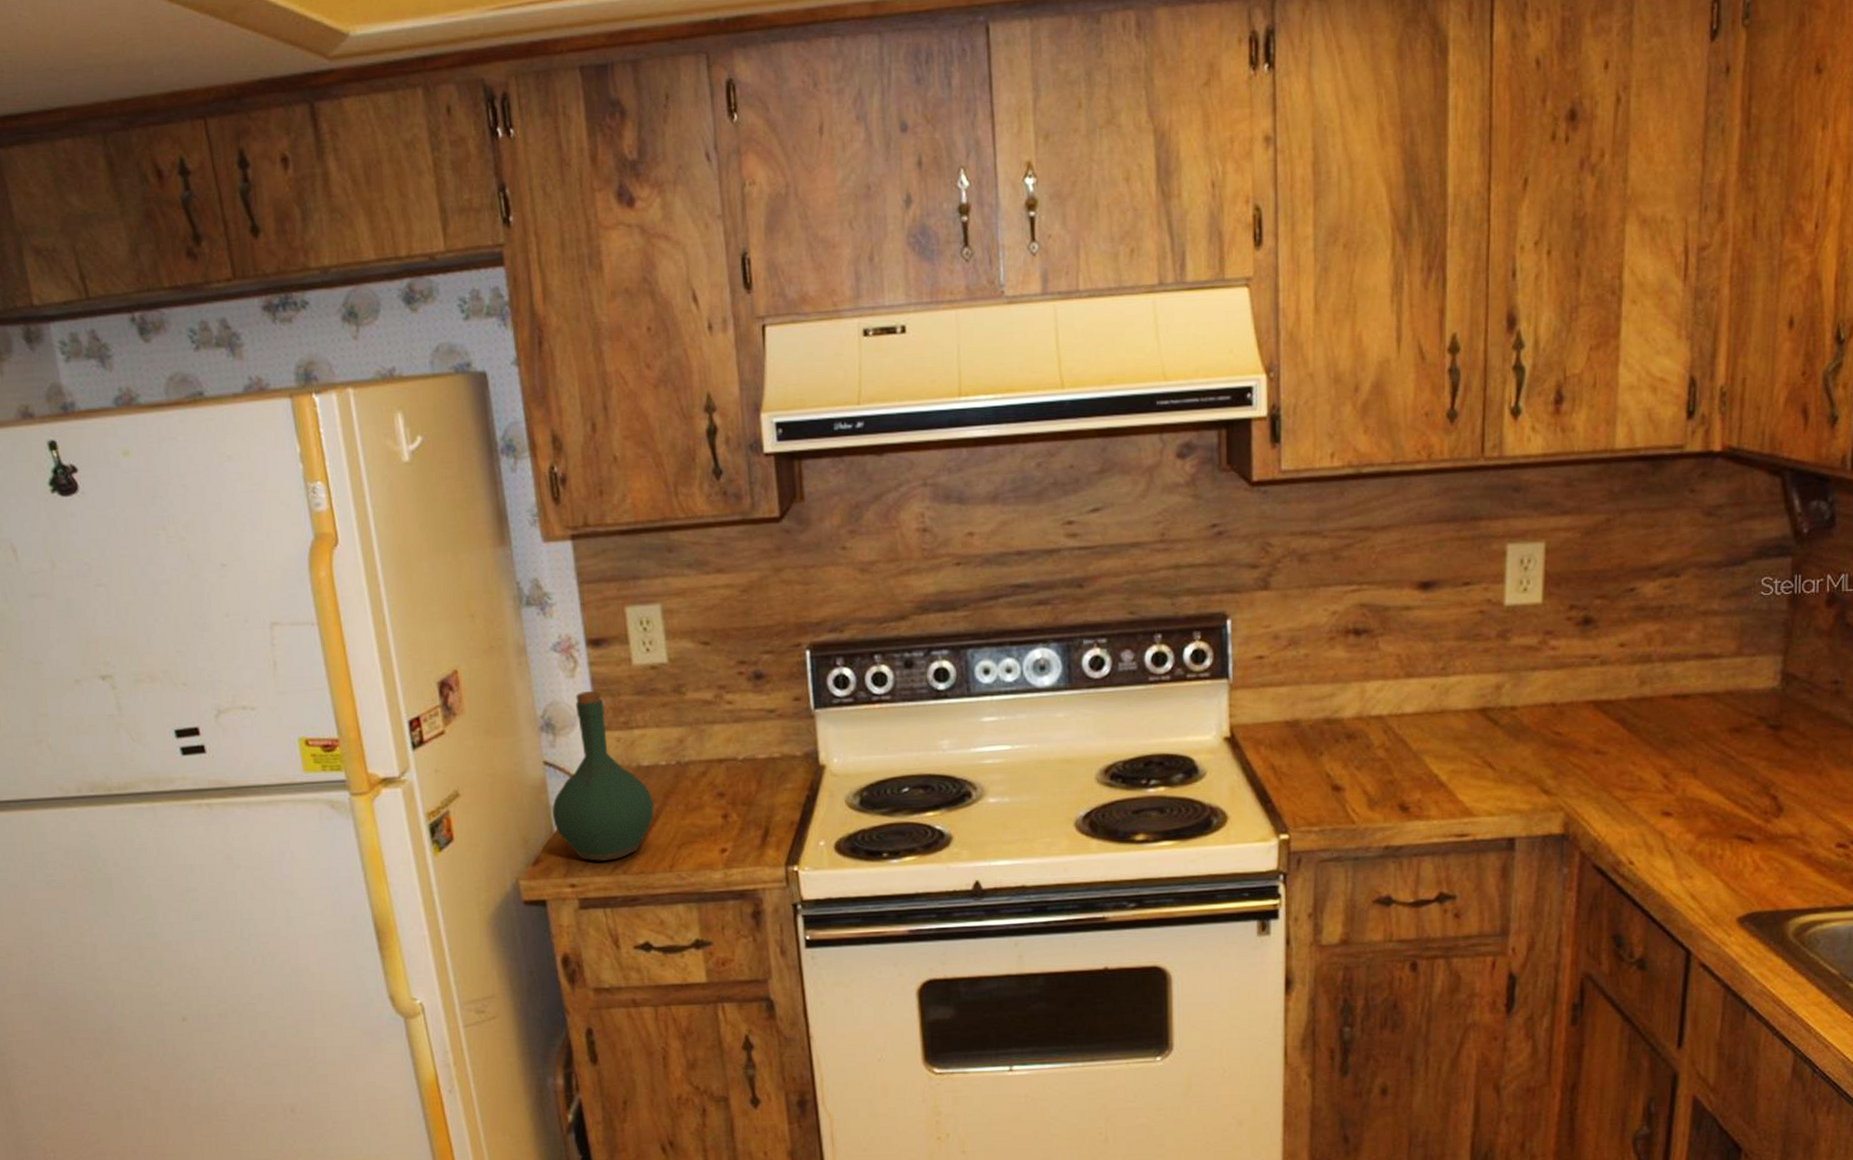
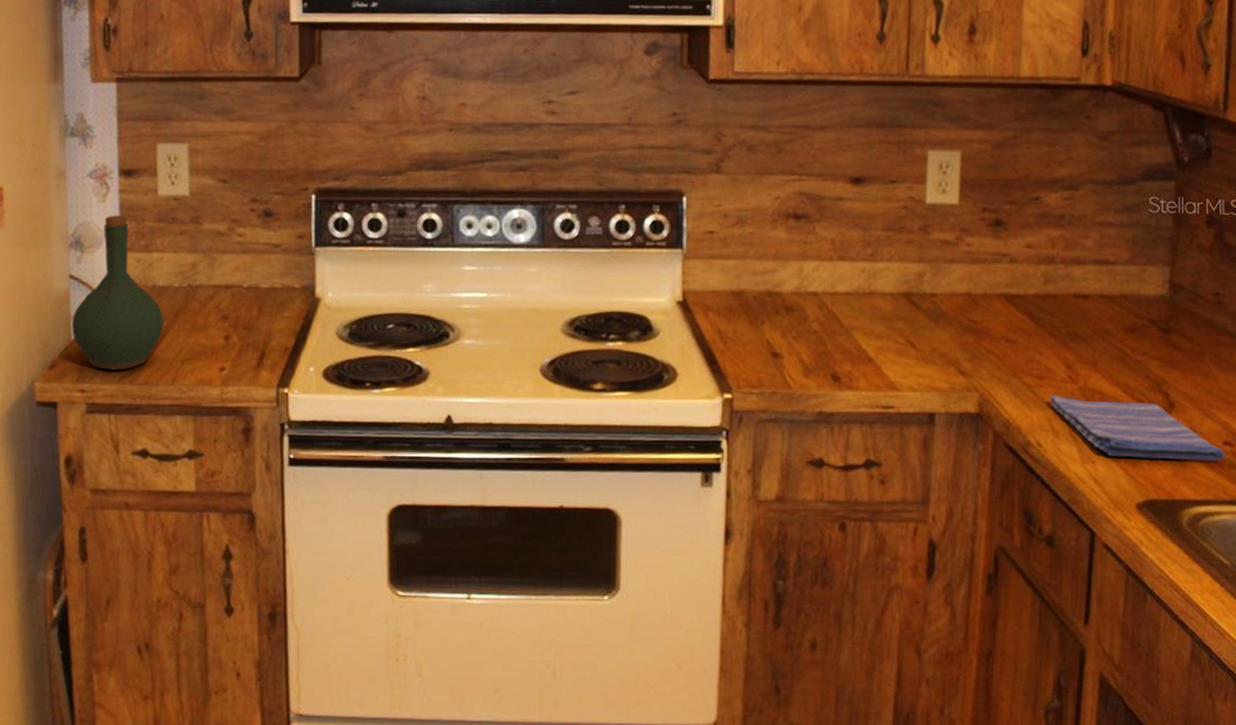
dish towel: none [1644,807,1838,870] -> present [1050,394,1225,462]

